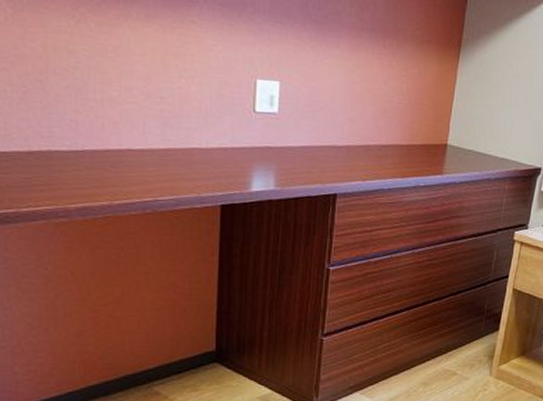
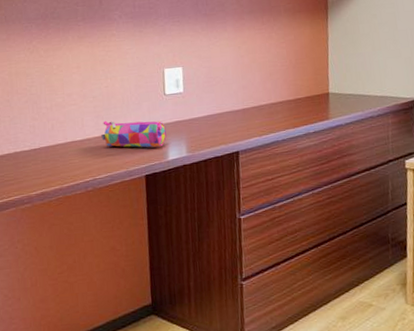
pencil case: none [168,130,252,174] -> present [101,120,167,148]

